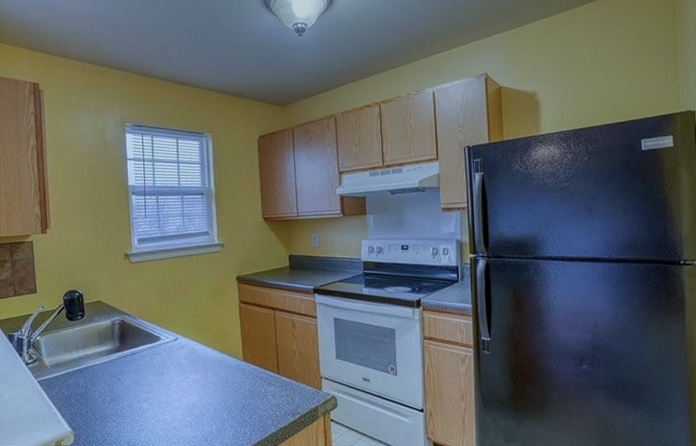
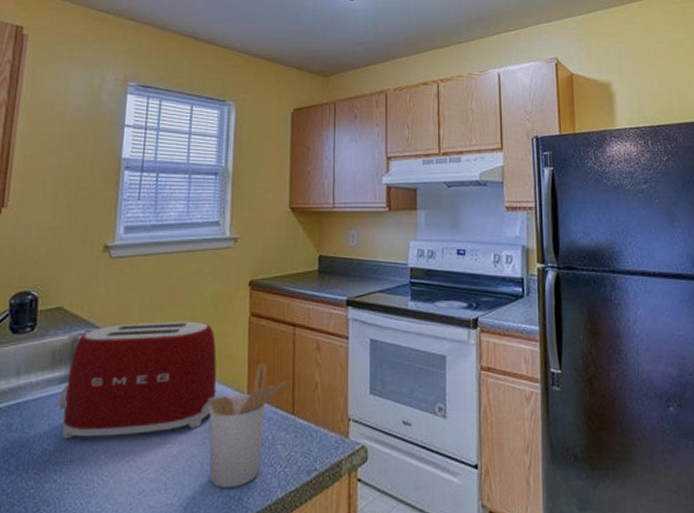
toaster: none [108,308,220,393] -> present [59,321,217,440]
utensil holder: none [215,338,273,425] -> present [208,363,288,488]

